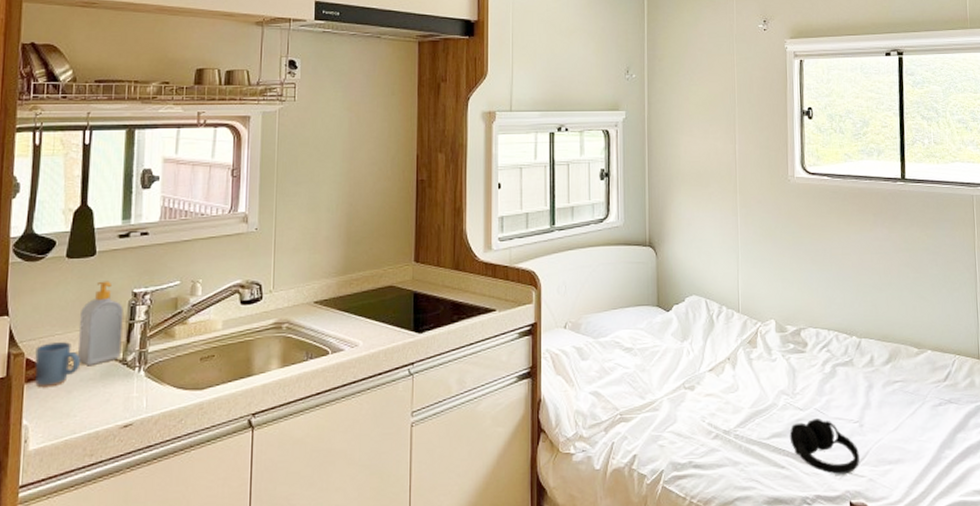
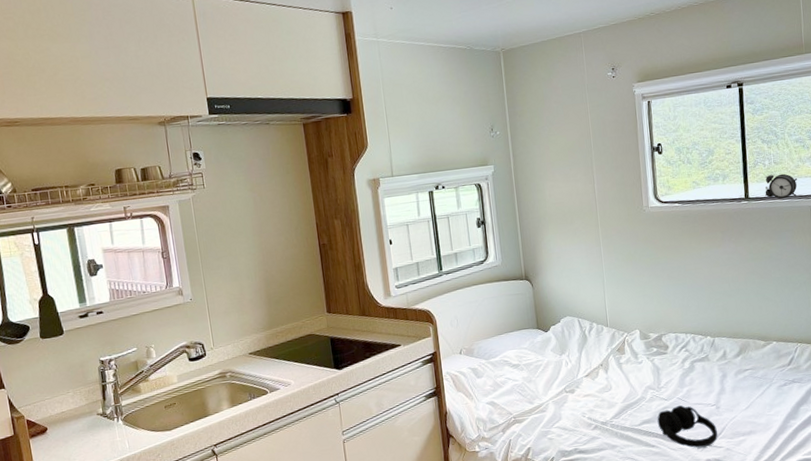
mug: present [35,342,81,387] -> none [32,404,71,440]
soap bottle: present [77,281,123,366] -> none [61,353,101,421]
alarm clock: none [923,155,959,184] -> present [765,173,797,199]

